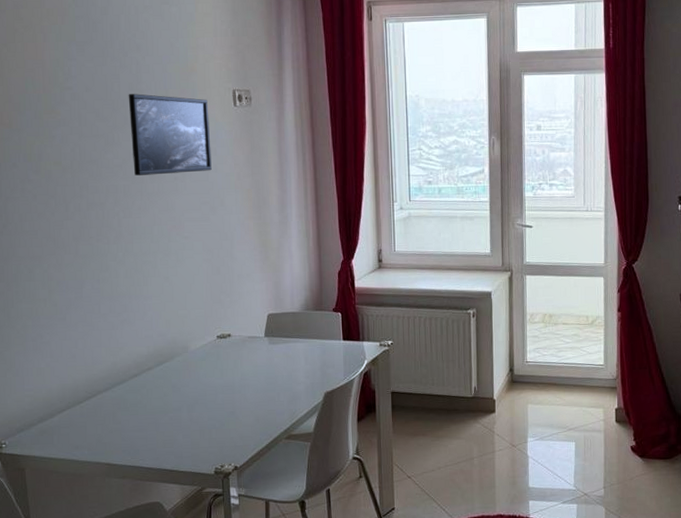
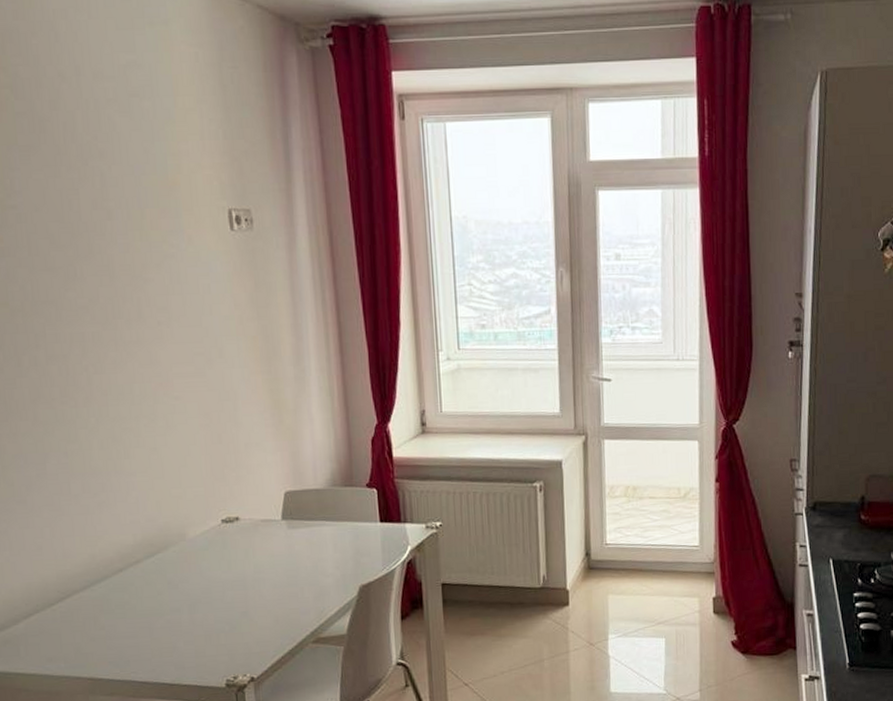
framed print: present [128,94,212,176] -> none [91,214,205,320]

